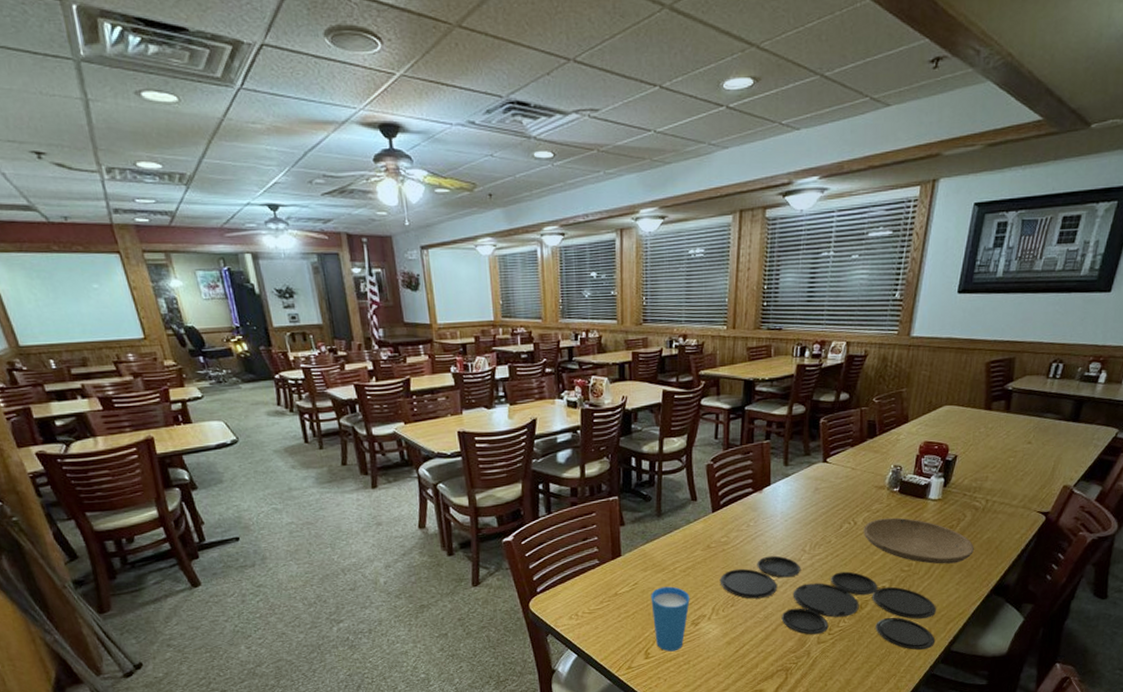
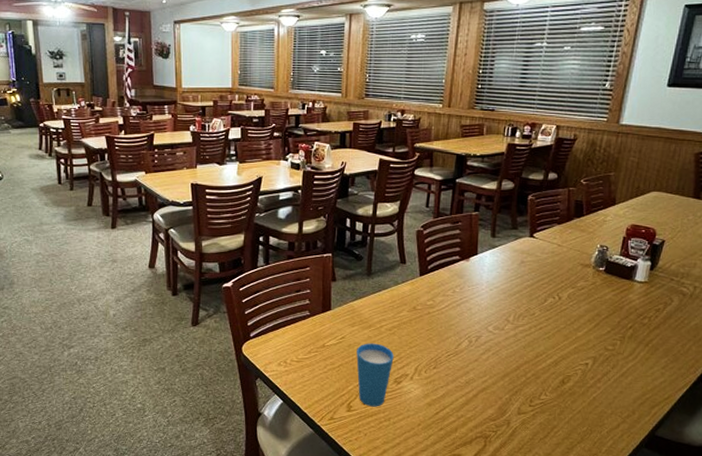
plate: present [719,555,937,650] -> none [423,322,642,431]
plate: present [864,517,974,564] -> none [568,296,681,347]

